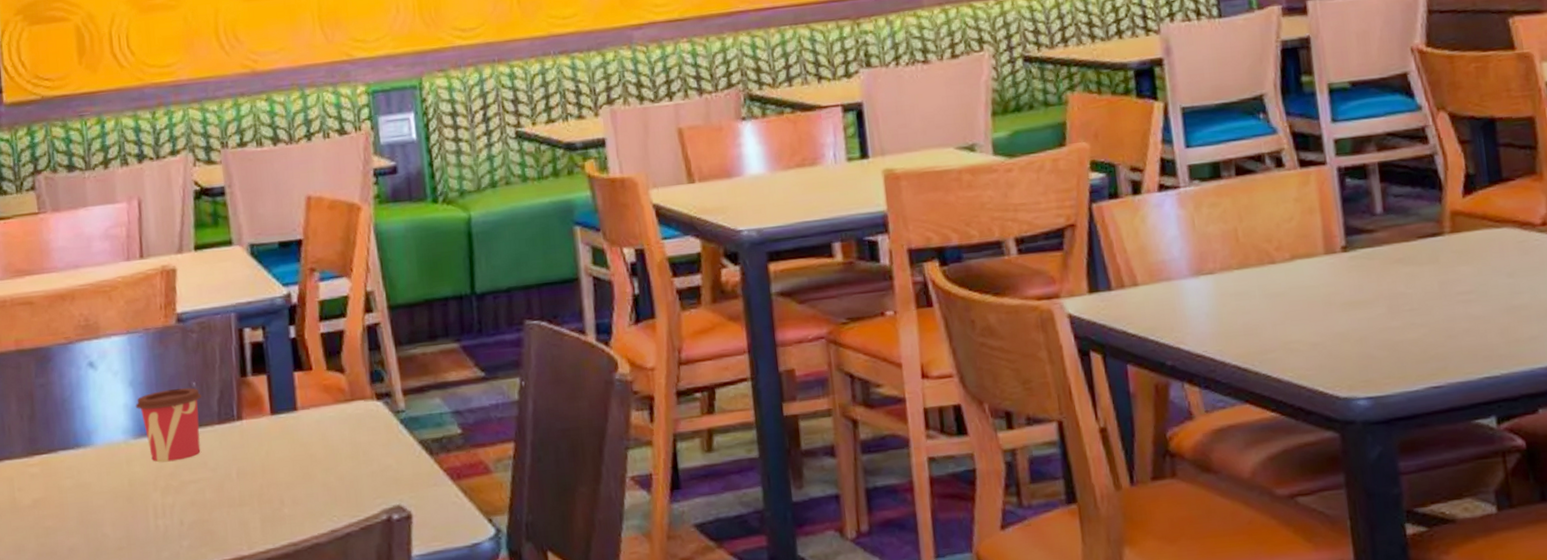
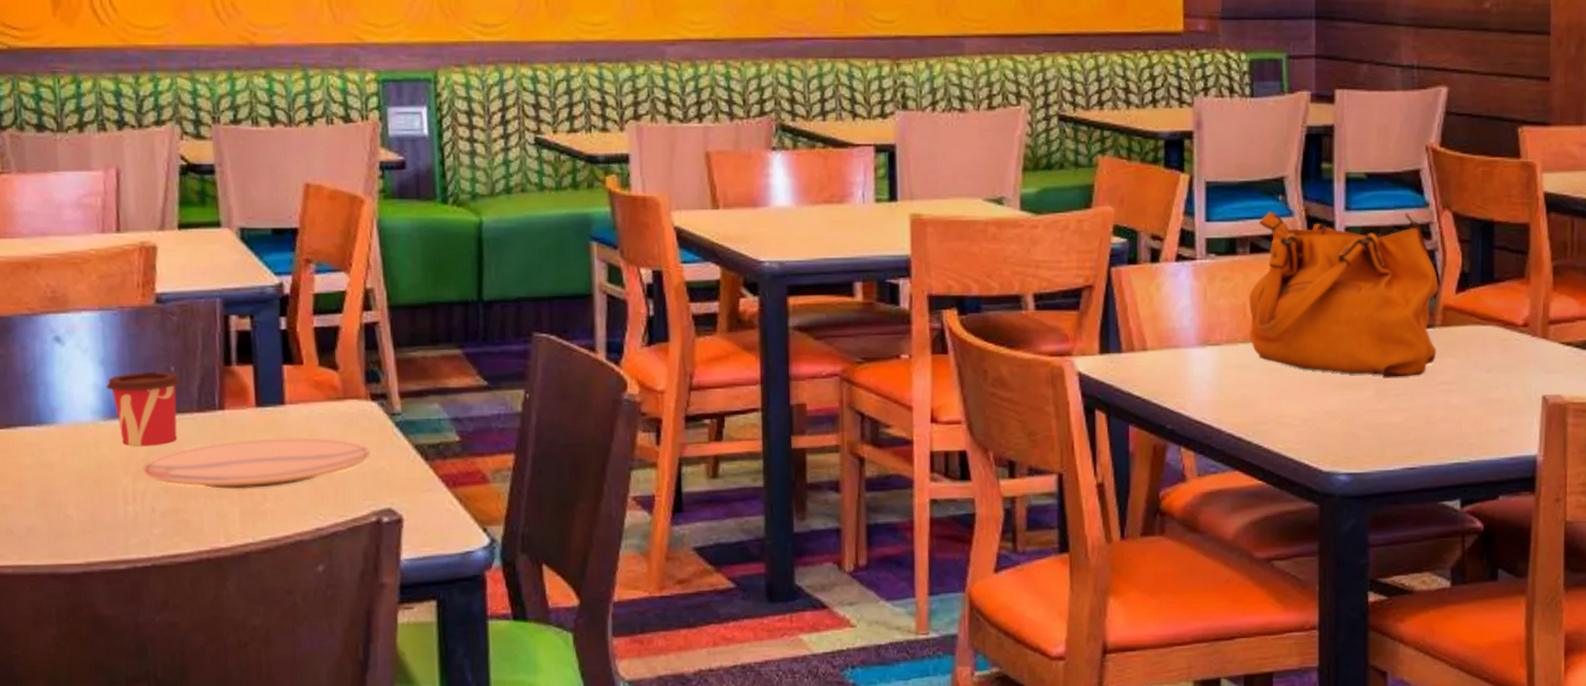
plate: none [170,440,378,498] -> present [142,437,370,490]
handbag: none [1239,118,1450,292] -> present [1248,212,1439,377]

